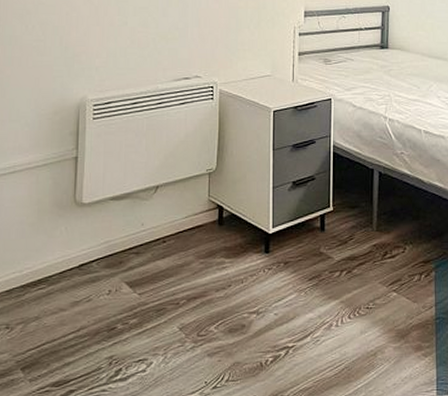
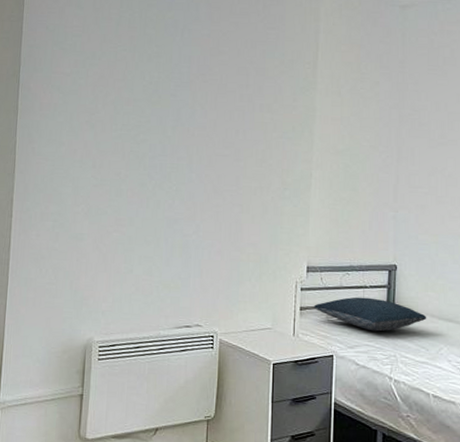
pillow: none [312,39,418,73] -> present [314,297,427,332]

